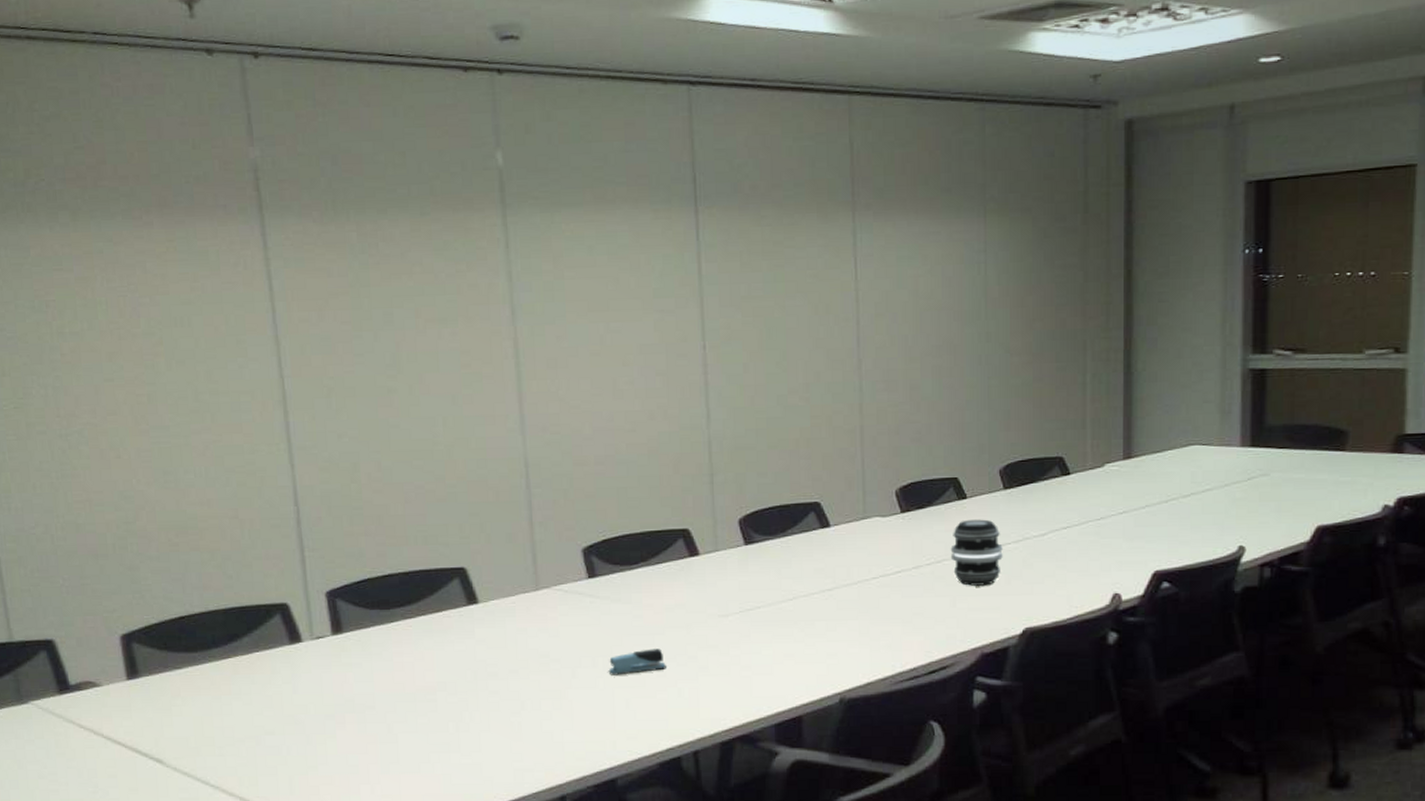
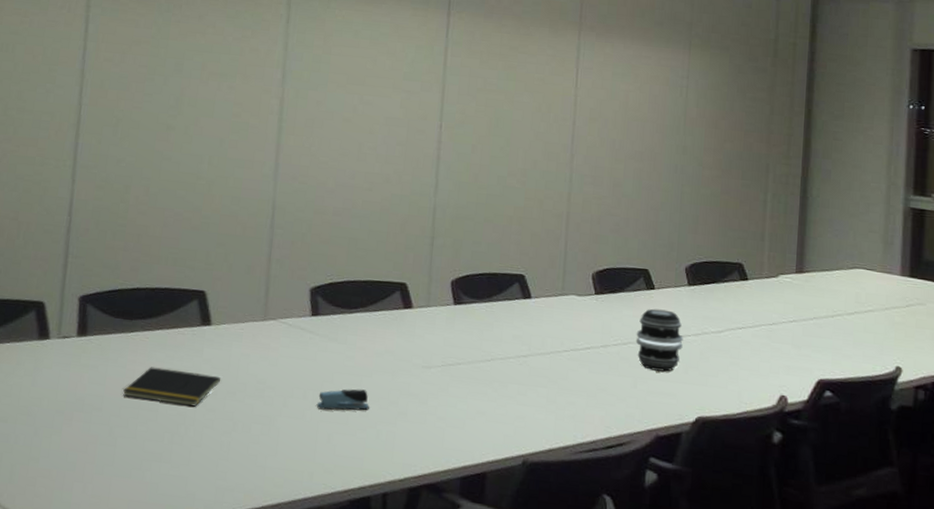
notepad: none [395,655,499,692] -> present [123,366,220,407]

